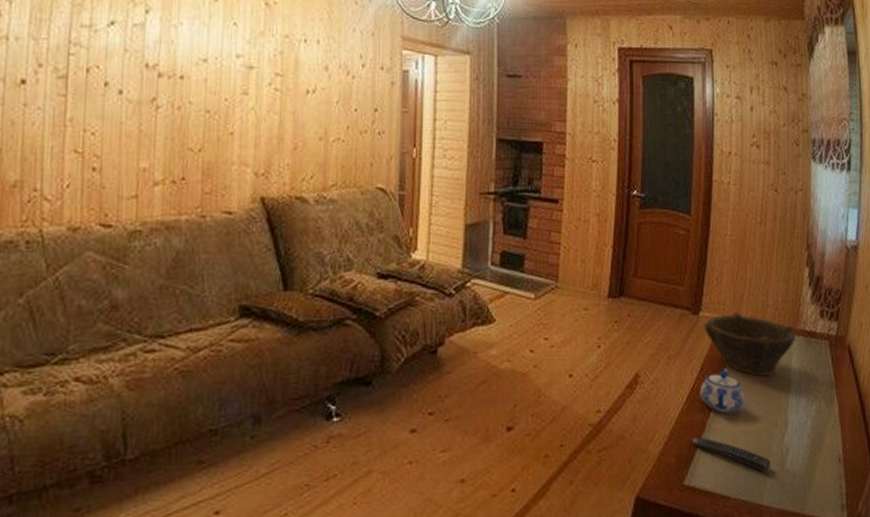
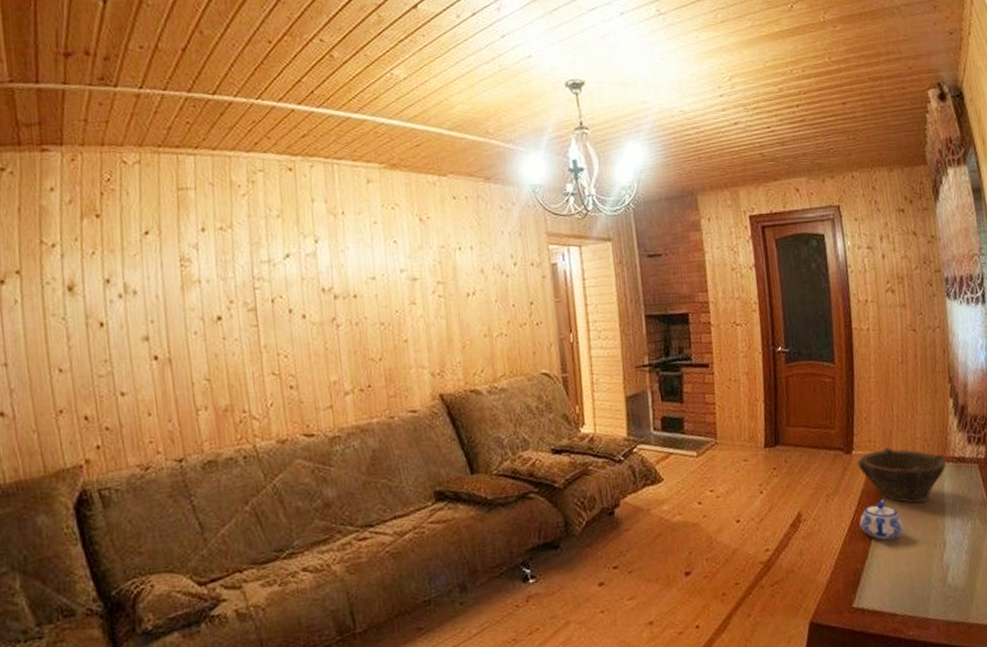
remote control: present [692,437,771,473] -> none [857,563,934,590]

